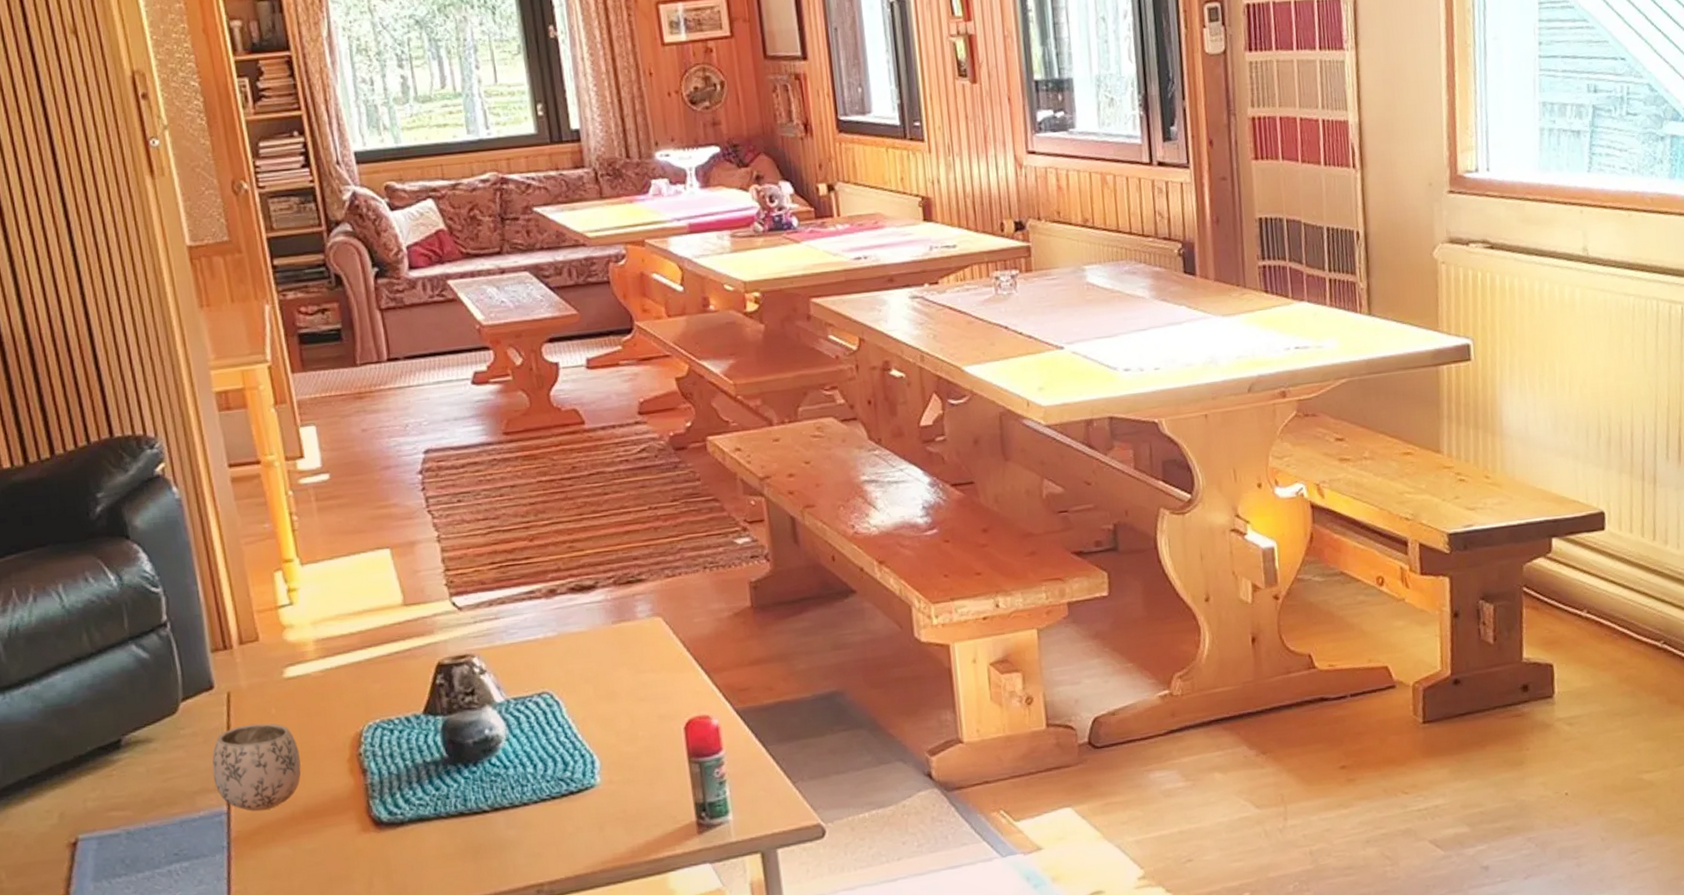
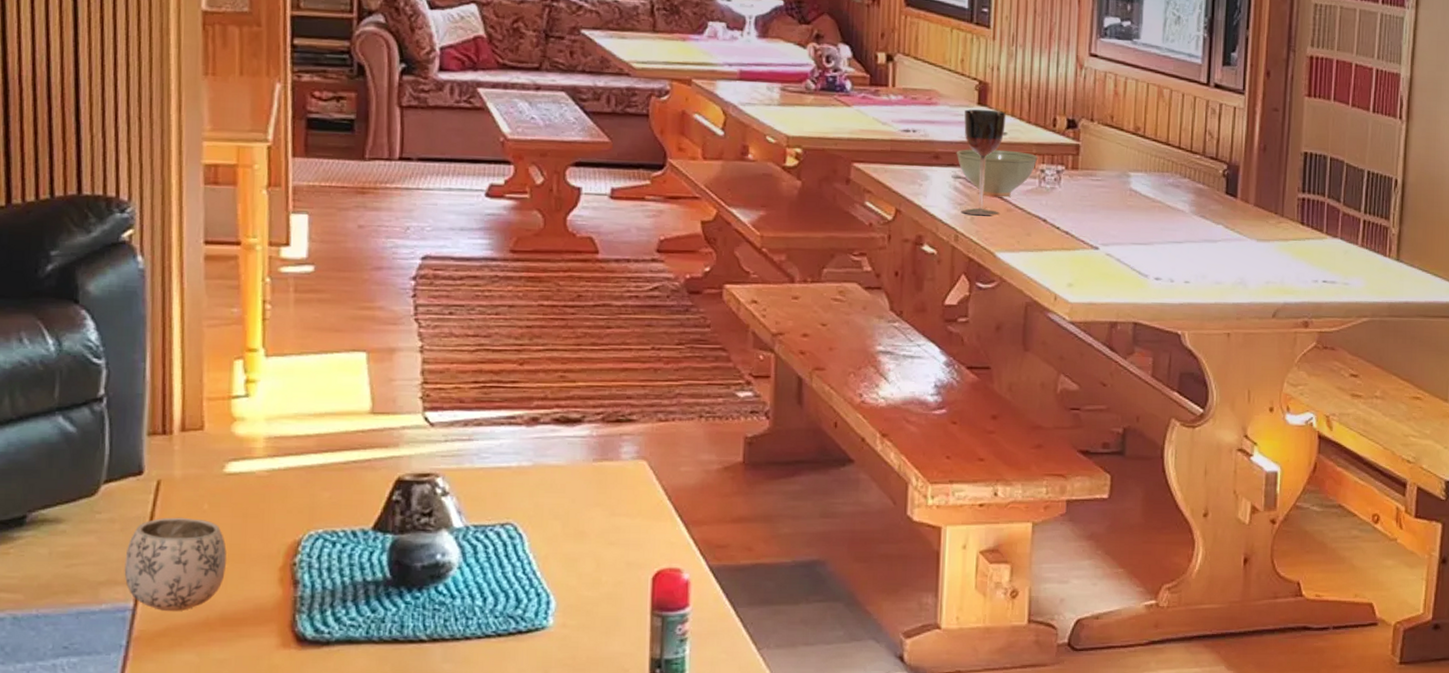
bowl: none [909,262,991,312] -> present [956,149,1038,197]
wineglass: none [912,224,961,333] -> present [961,109,1006,216]

